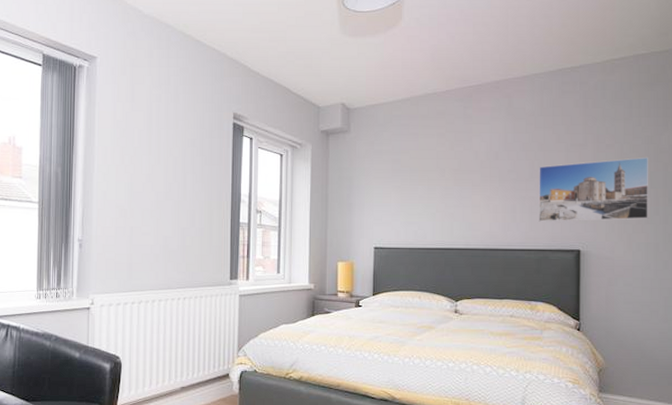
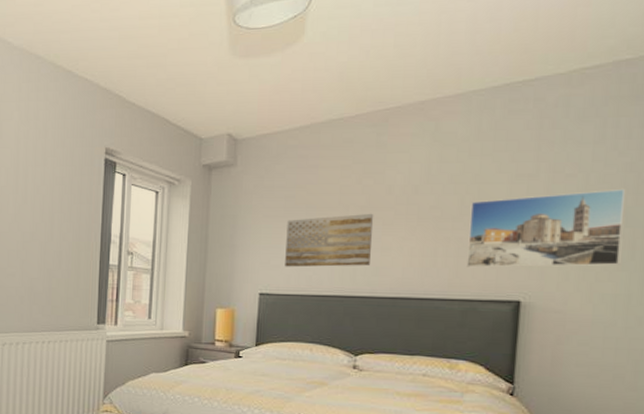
wall art: none [395,175,465,224] -> present [285,213,374,267]

